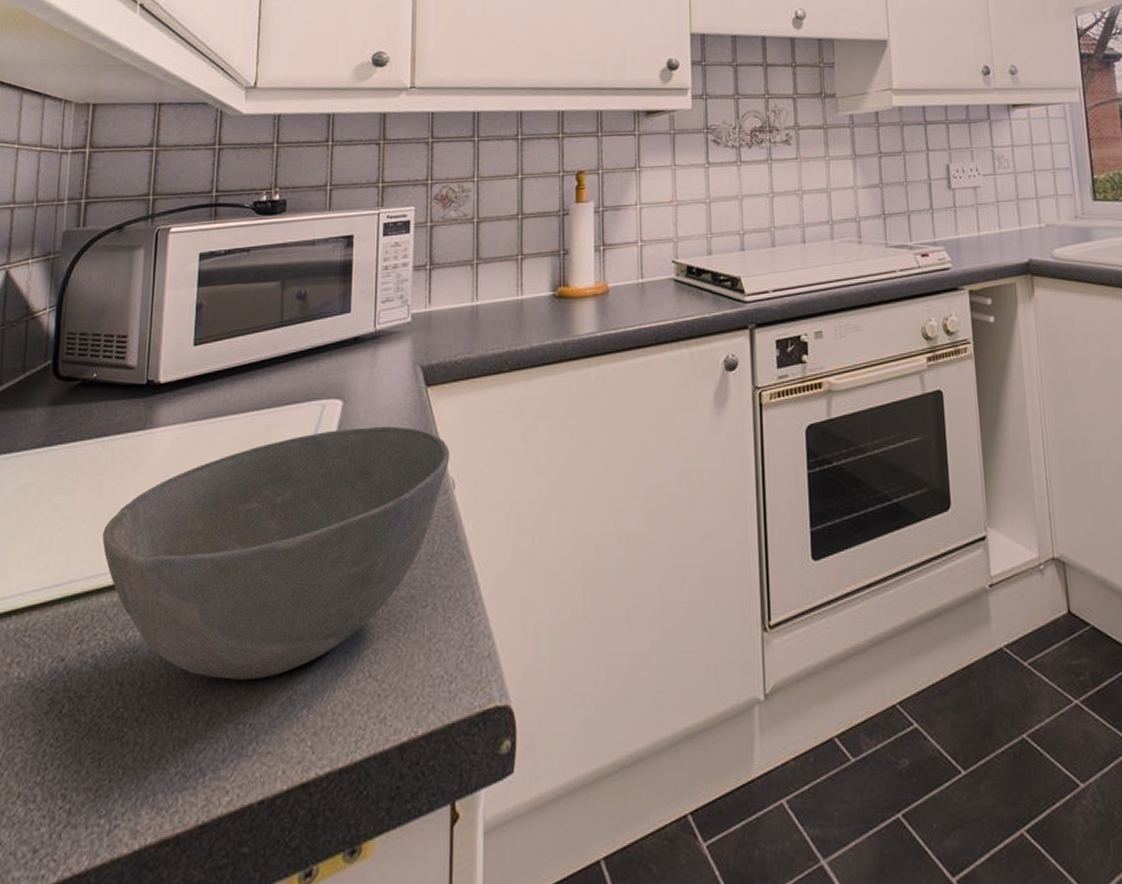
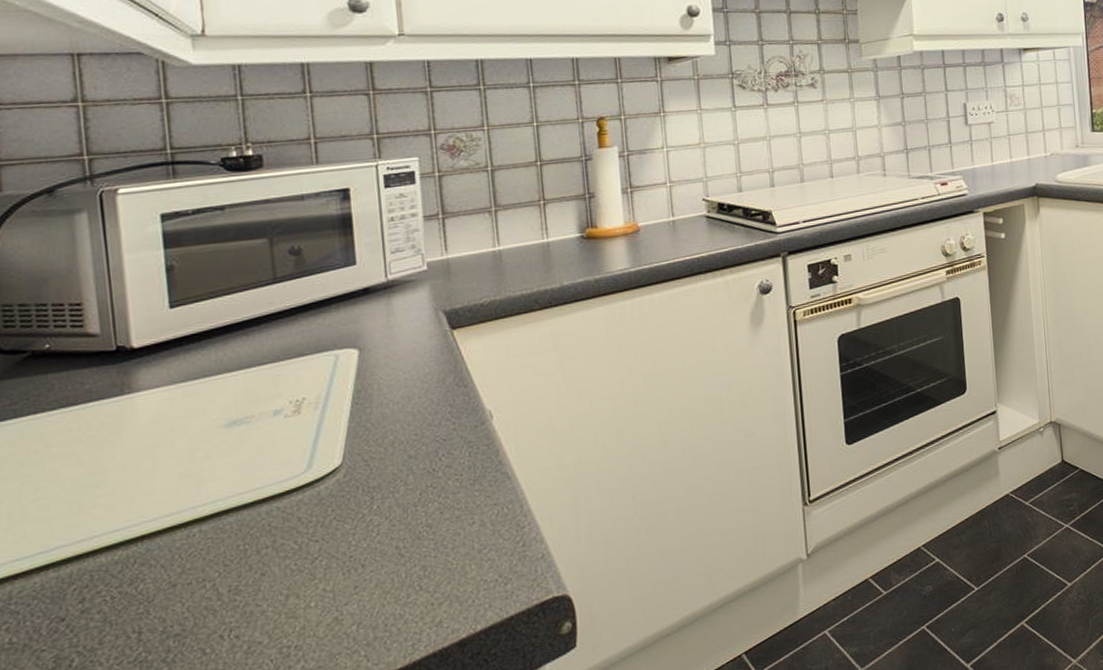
bowl: present [102,426,450,680] -> none [88,368,485,613]

